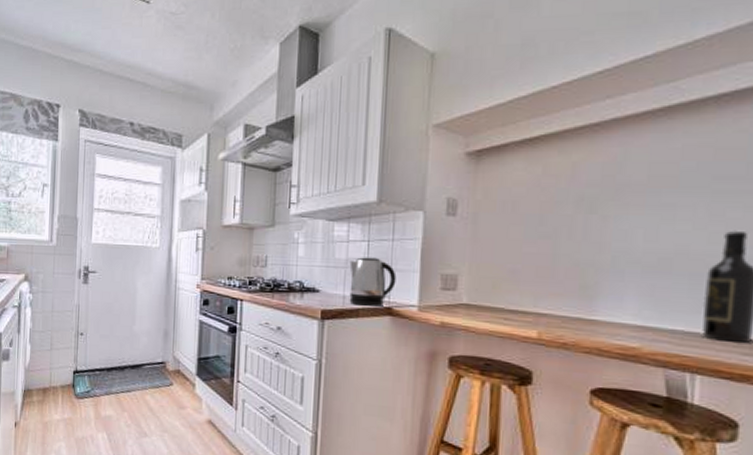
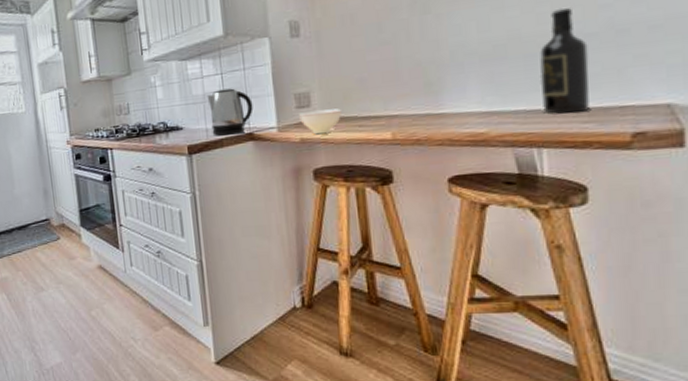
bowl: none [441,295,489,322] -> present [298,108,343,135]

